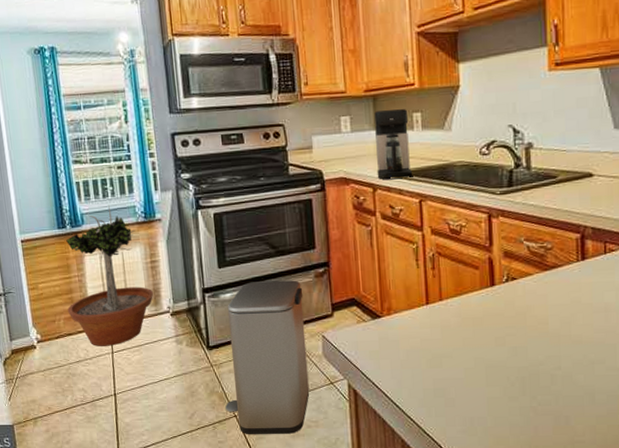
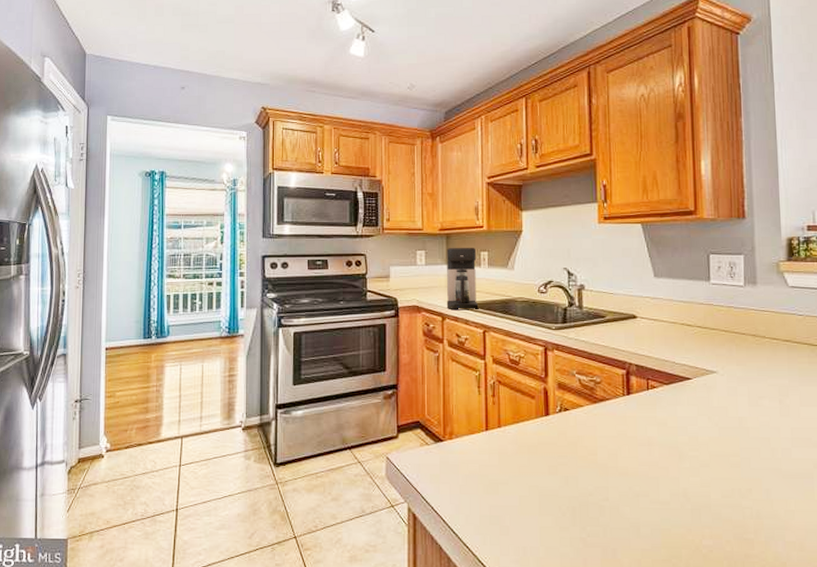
potted tree: present [66,205,154,346] -> none [141,318,228,459]
pedal bin: present [225,280,310,434] -> none [286,400,371,558]

